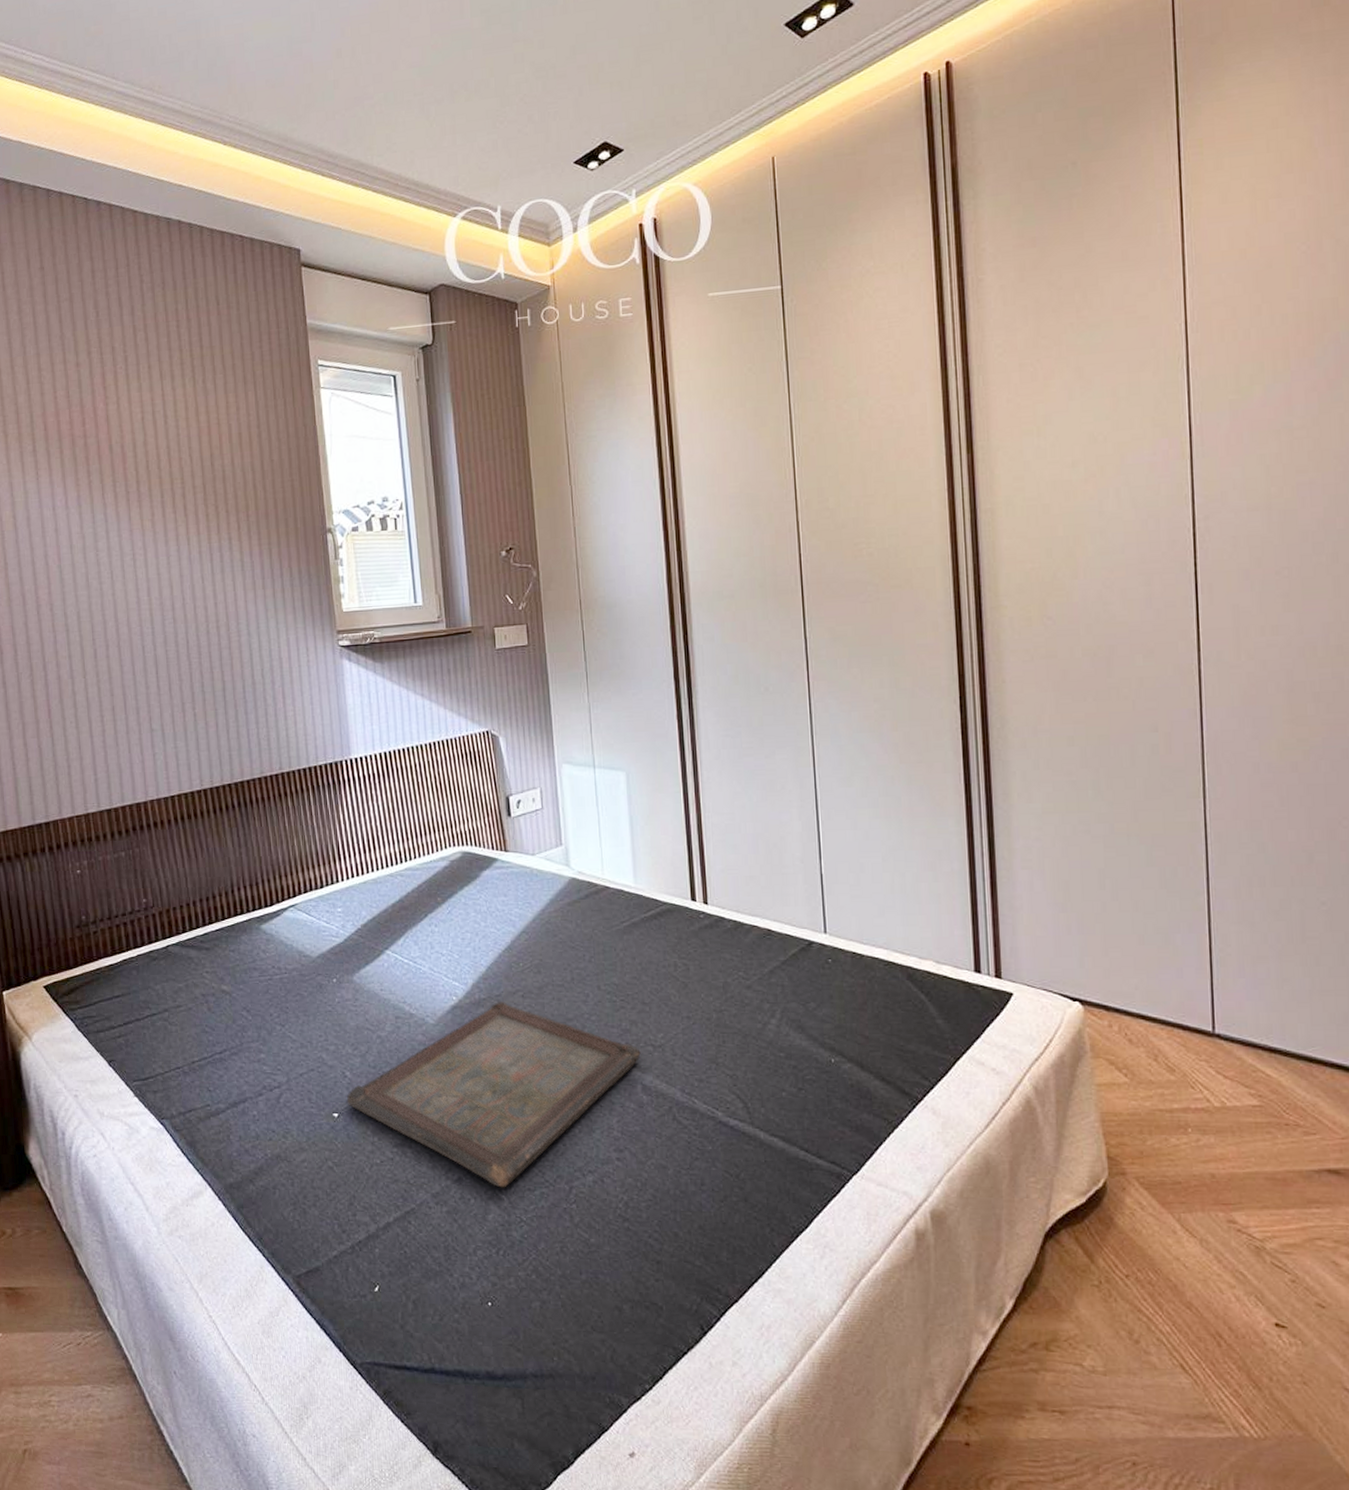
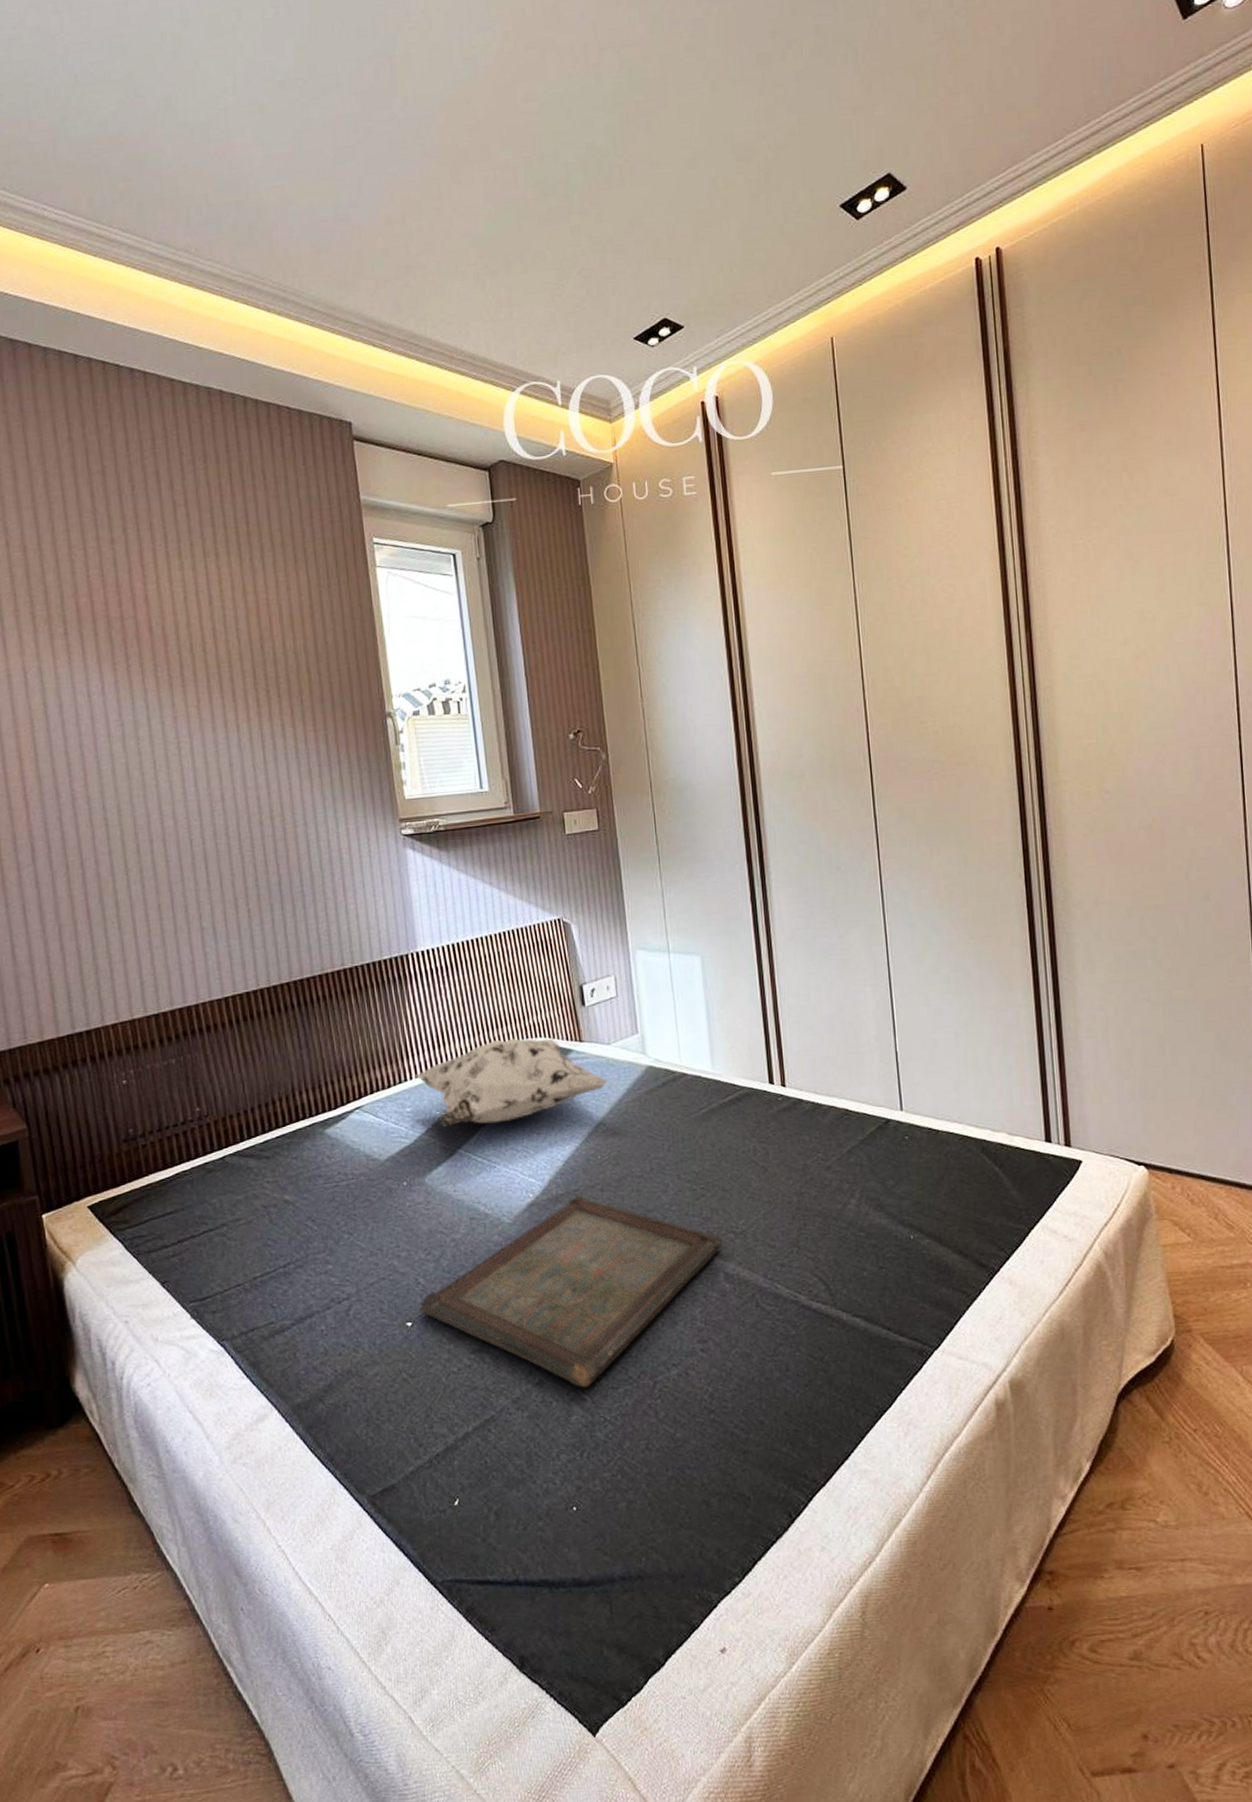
decorative pillow: none [346,845,532,927] -> present [414,1038,609,1126]

